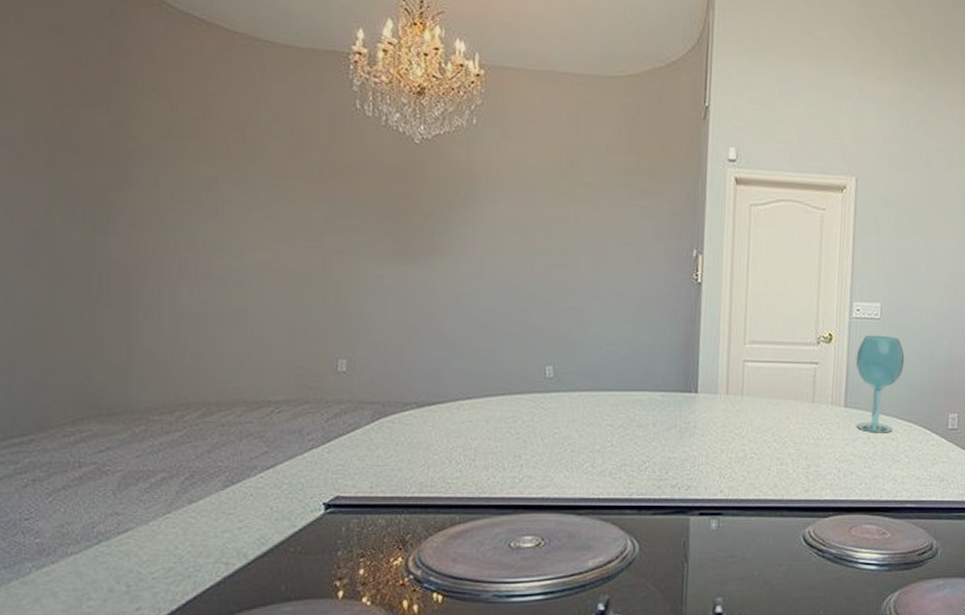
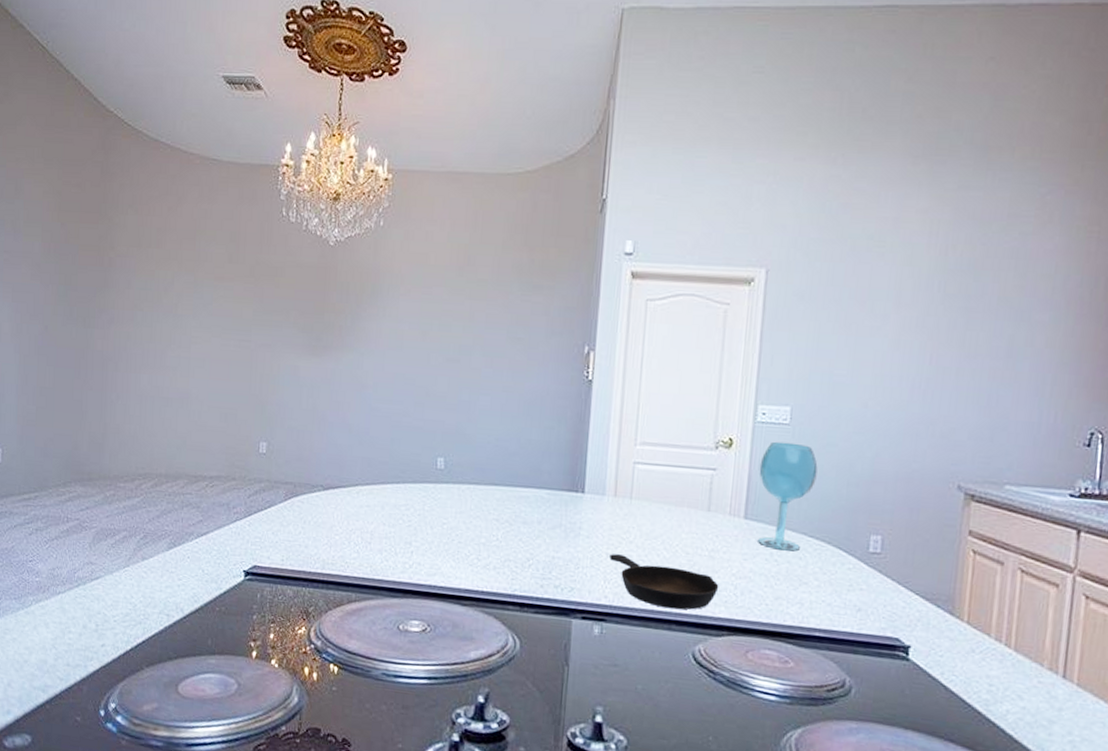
frying pan: none [724,449,825,497] -> present [609,554,719,610]

